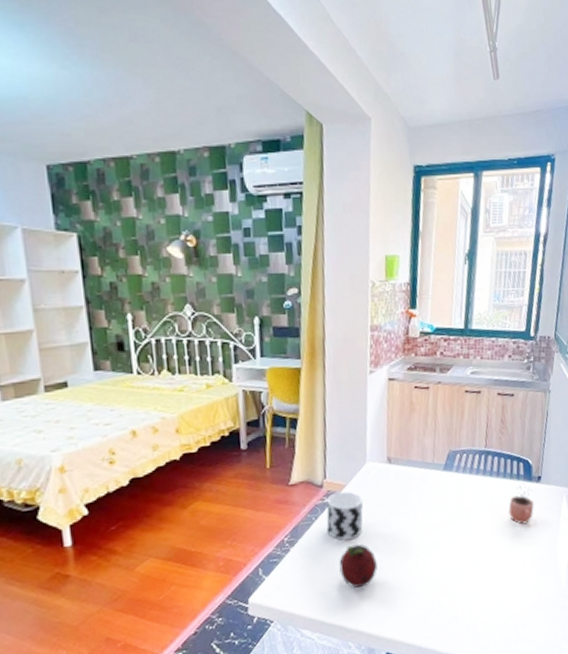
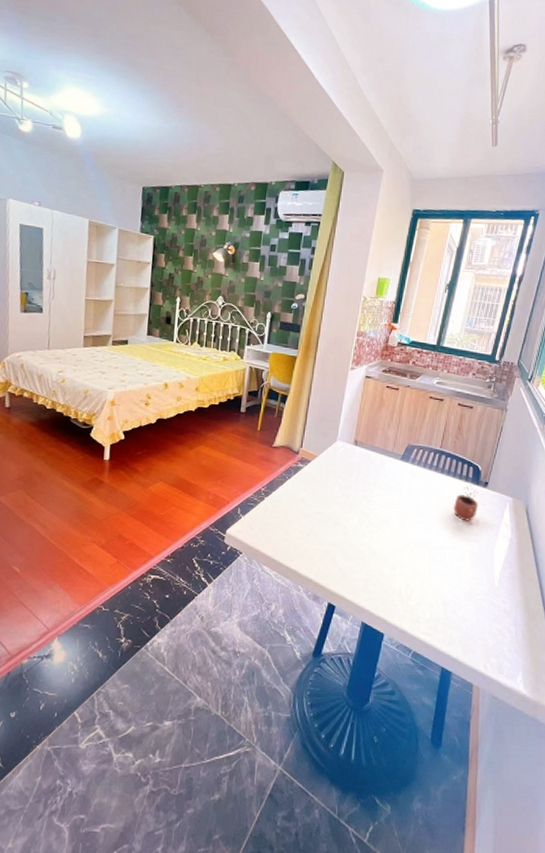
cup: present [326,491,363,540] -> none [296,460,329,502]
fruit: present [339,544,378,589] -> none [301,505,333,543]

